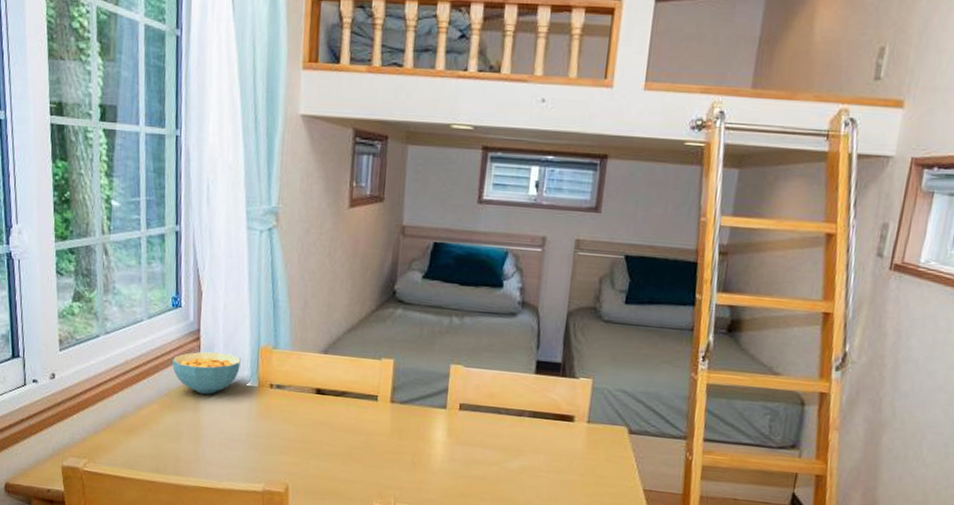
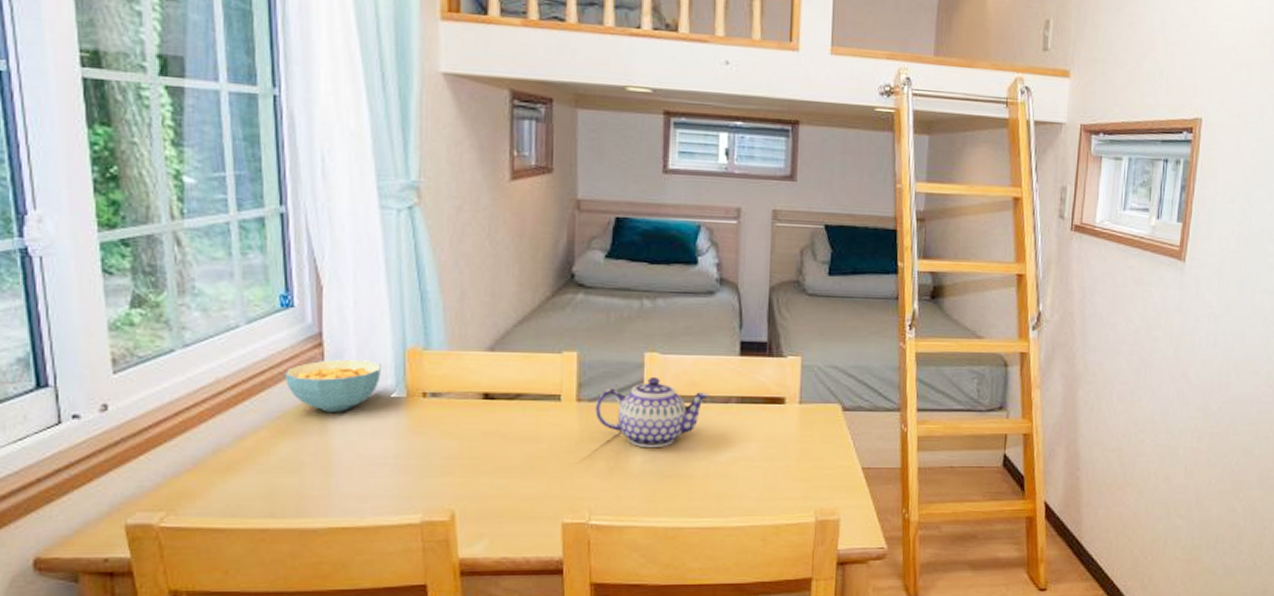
teapot: none [405,386,505,451] -> present [595,376,710,448]

